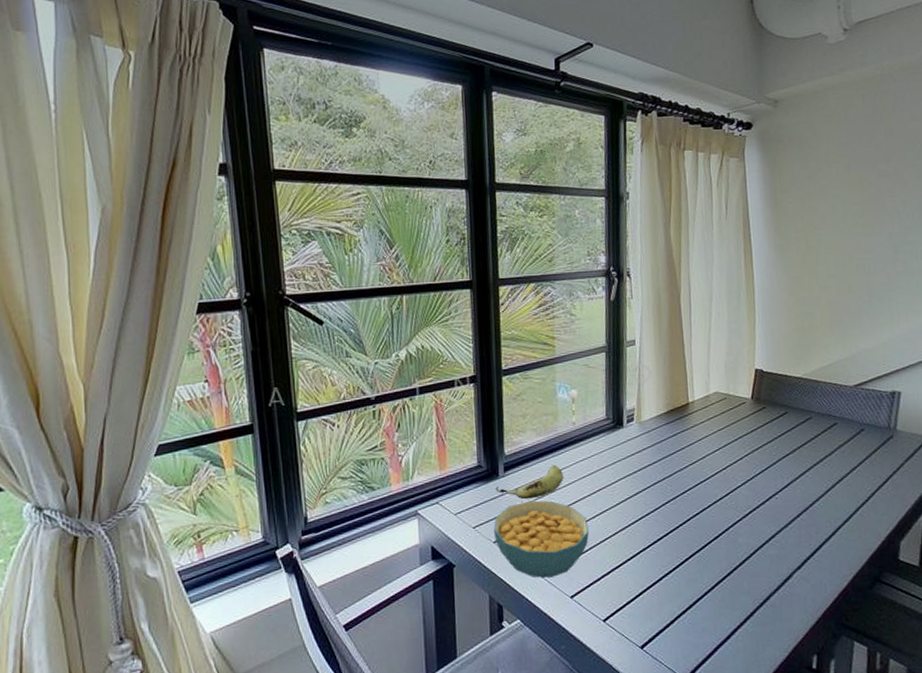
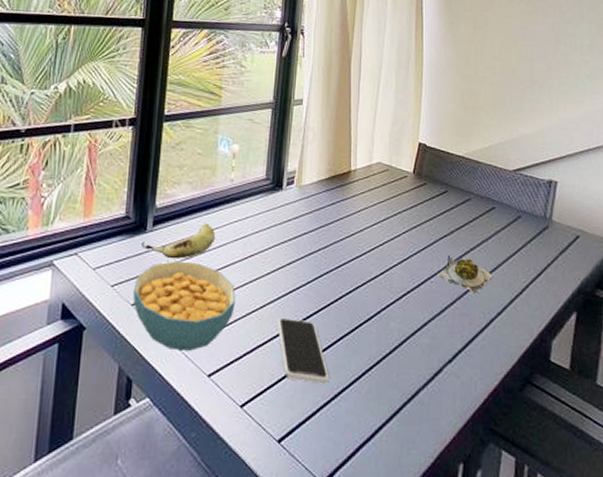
smartphone: none [629,542,684,597] -> present [277,317,330,384]
succulent plant: none [781,471,838,505] -> present [436,254,493,294]

